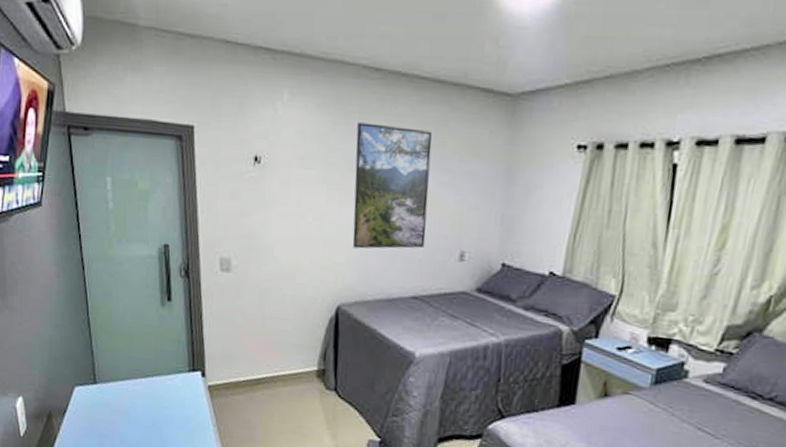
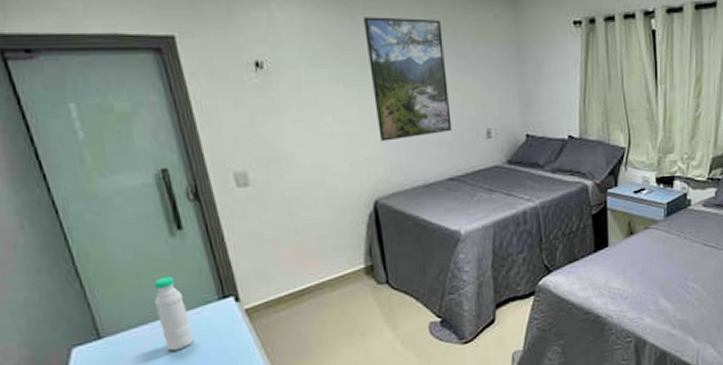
water bottle: none [139,341,164,410] -> present [154,277,194,351]

